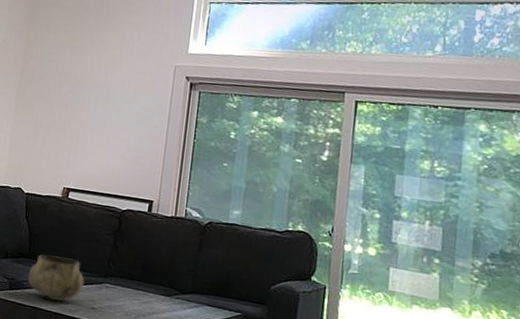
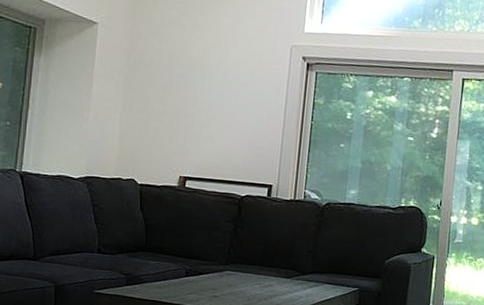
decorative bowl: present [28,254,85,301] -> none [146,246,205,293]

